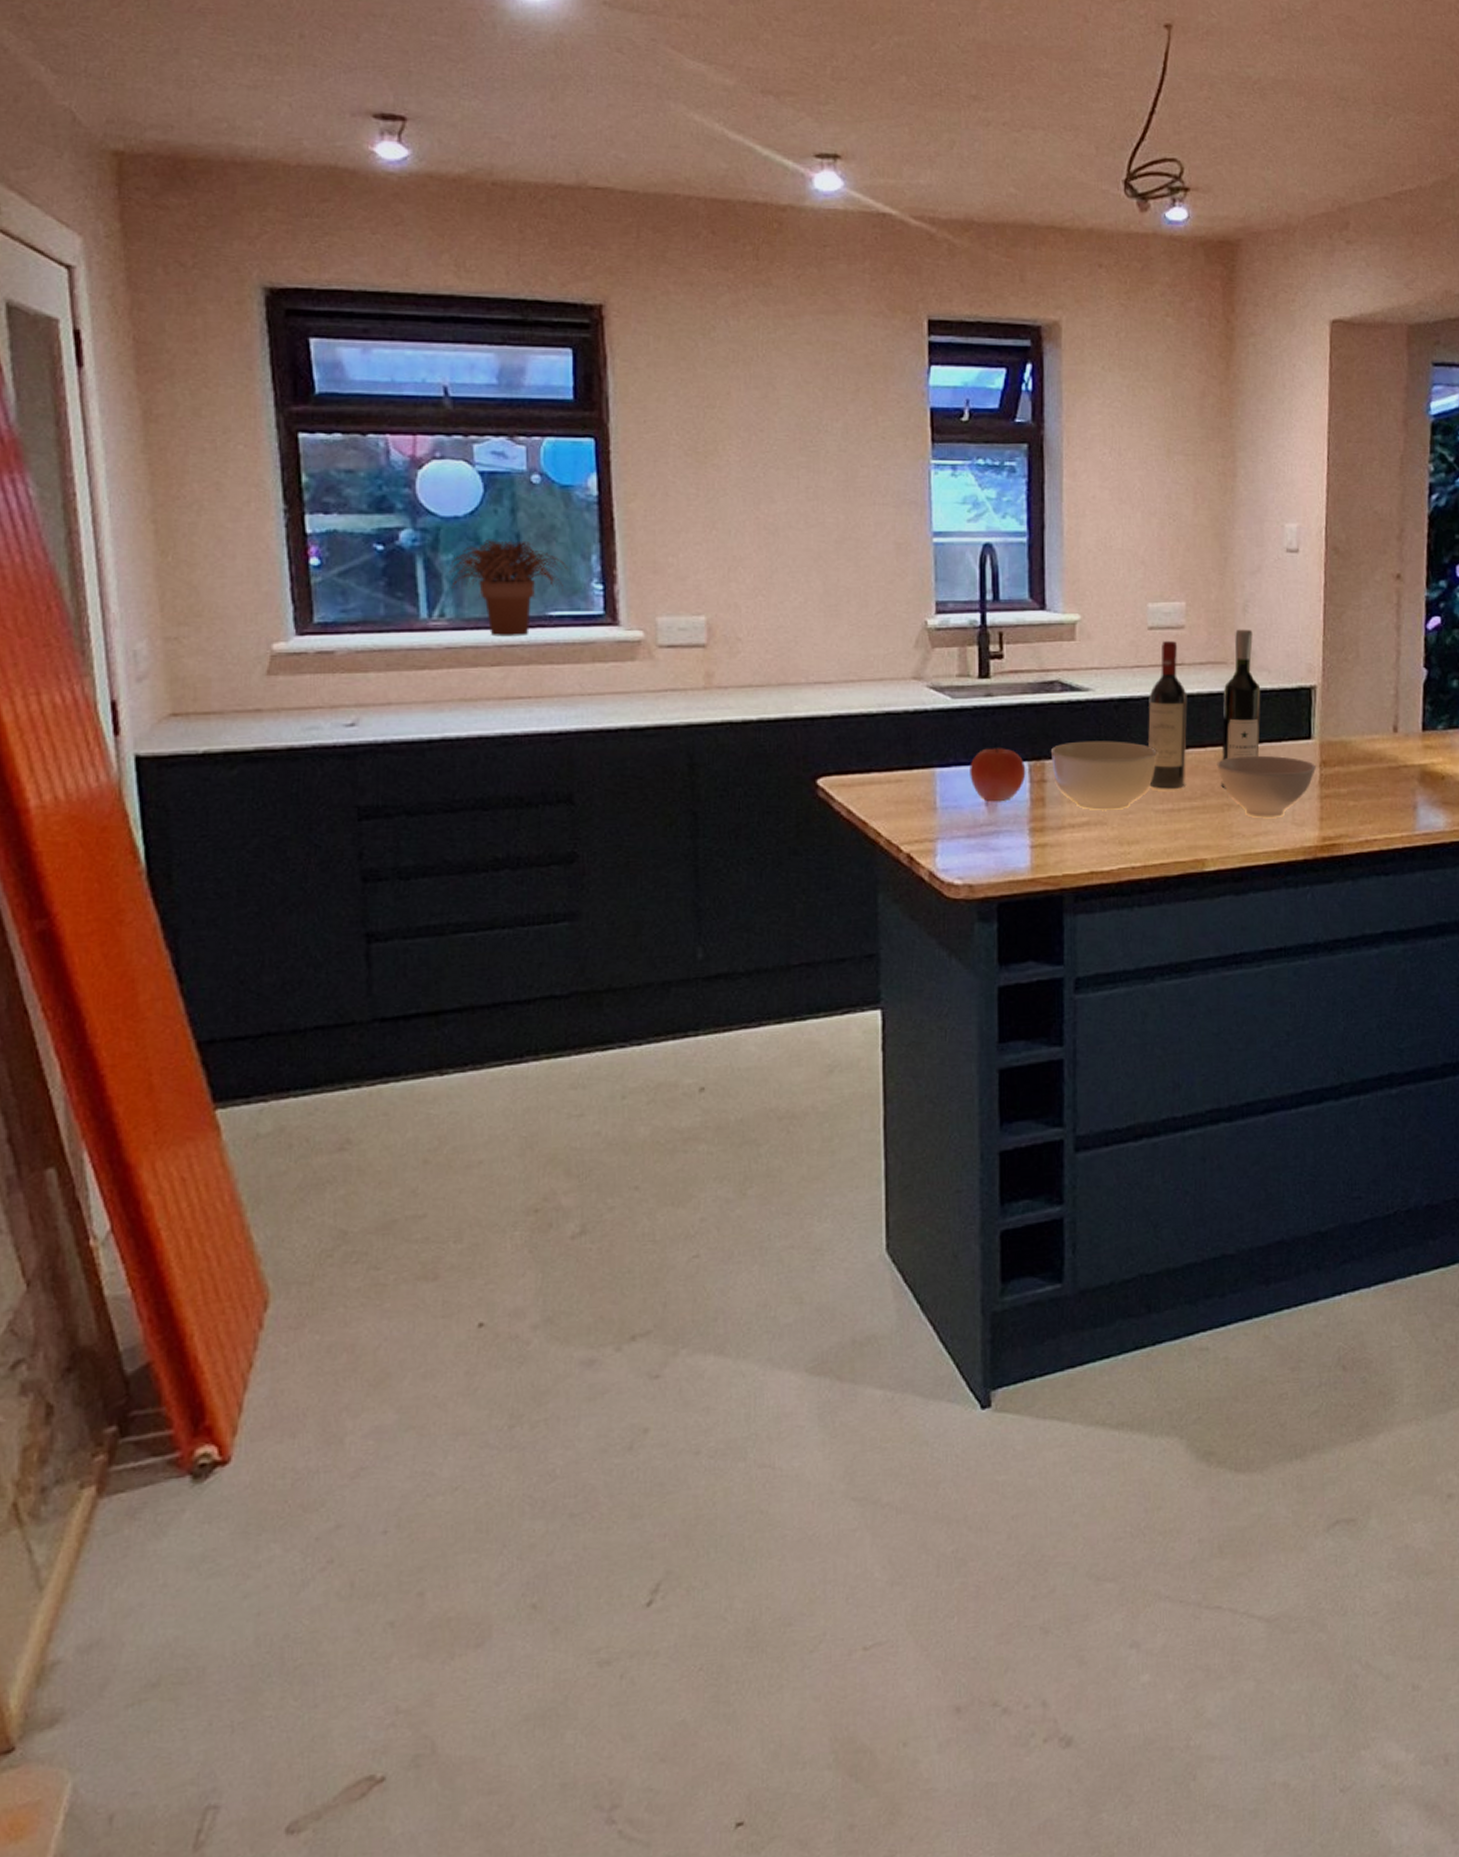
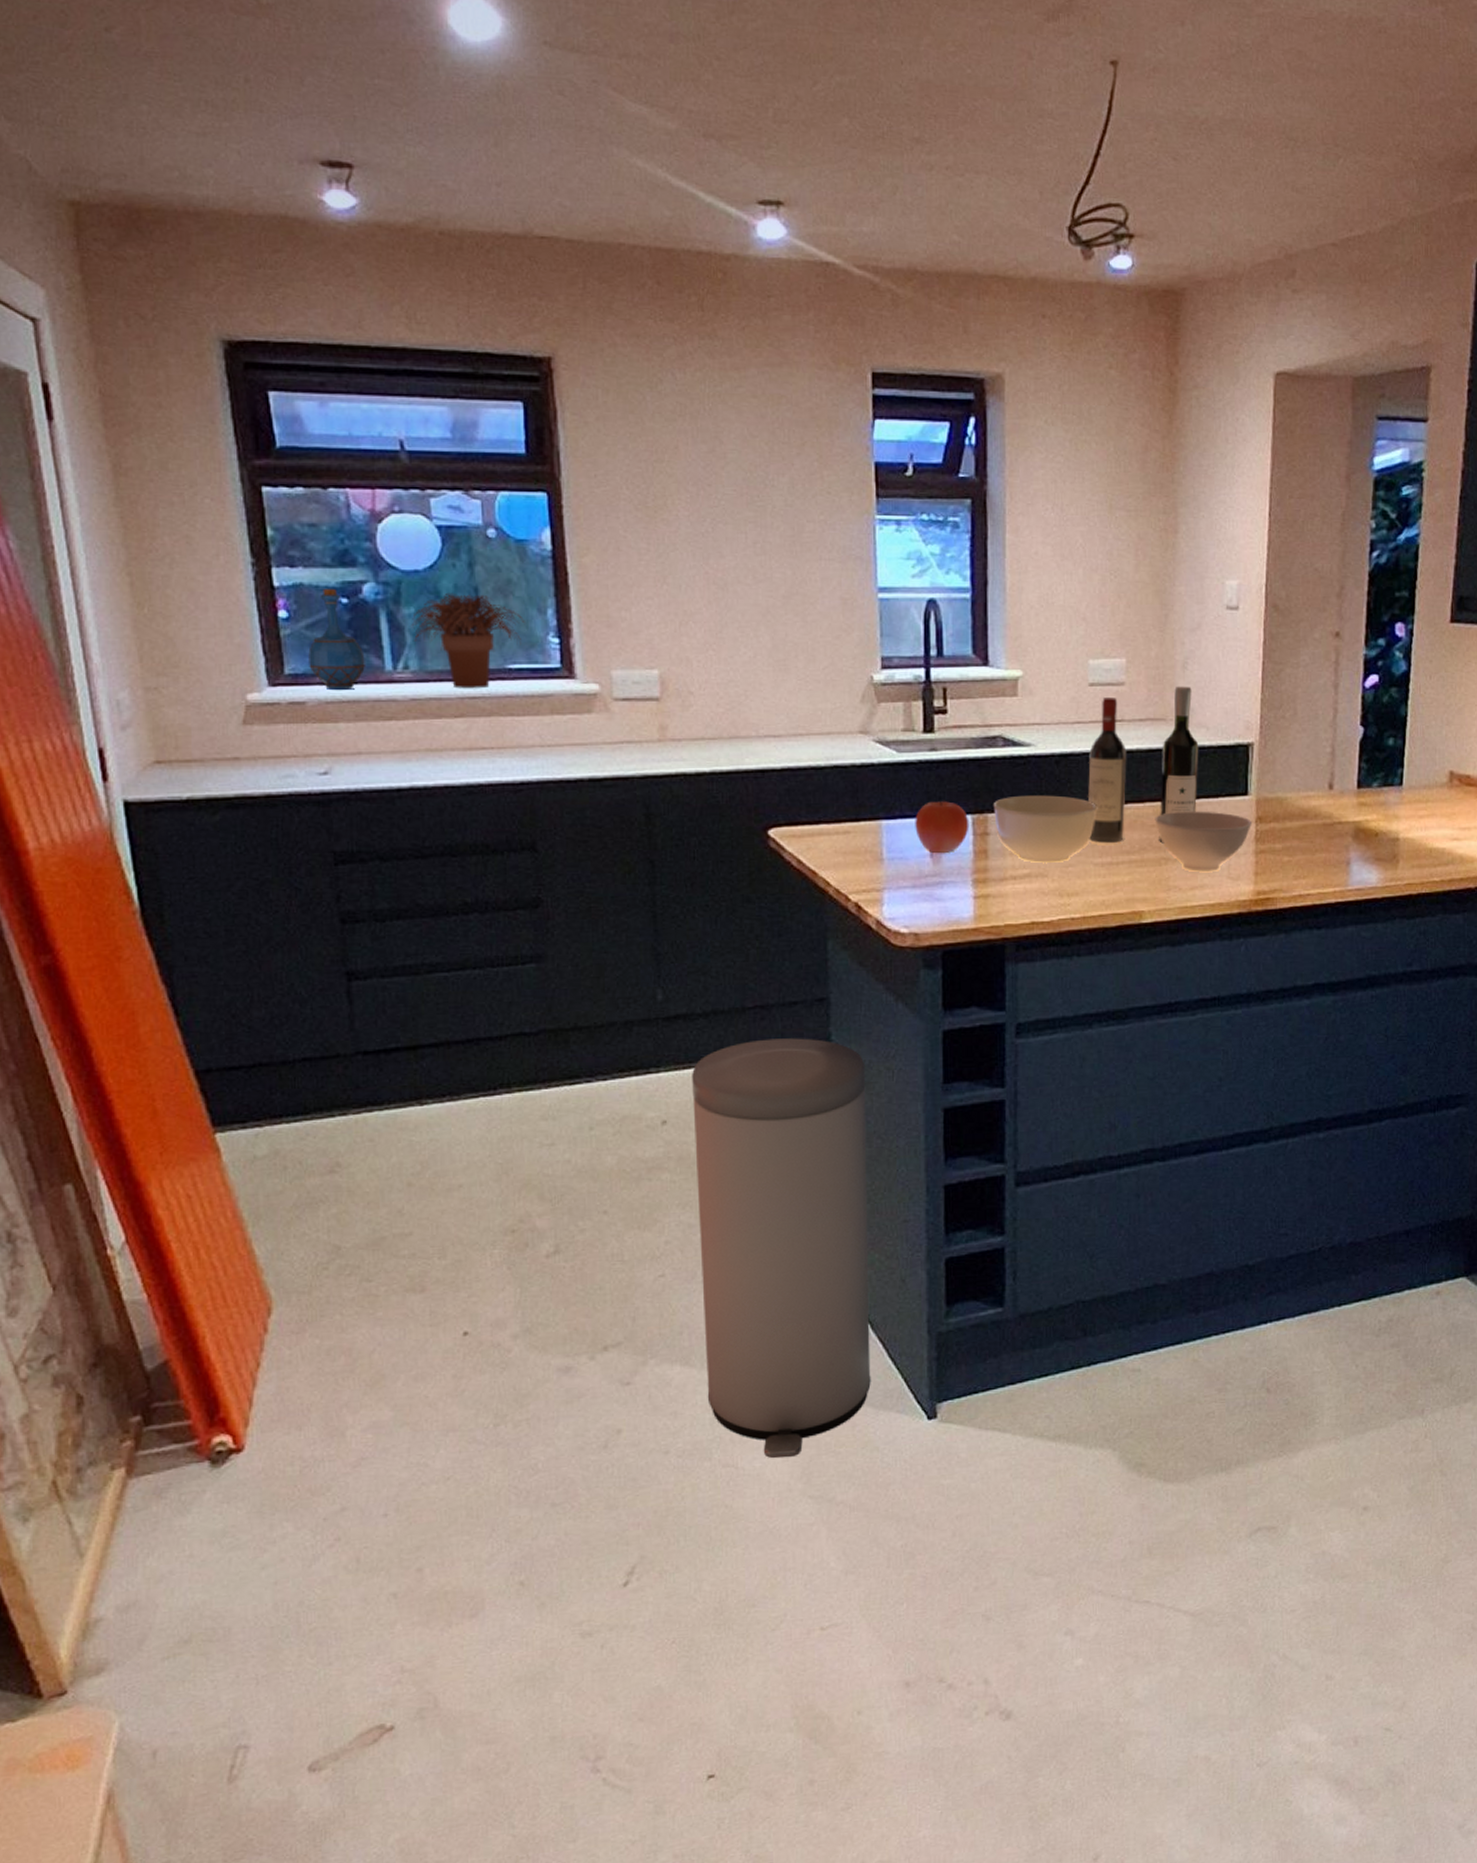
bottle: none [339,536,399,640] -> present [308,589,365,691]
pedal bin: none [733,997,920,1457] -> present [692,1038,871,1459]

